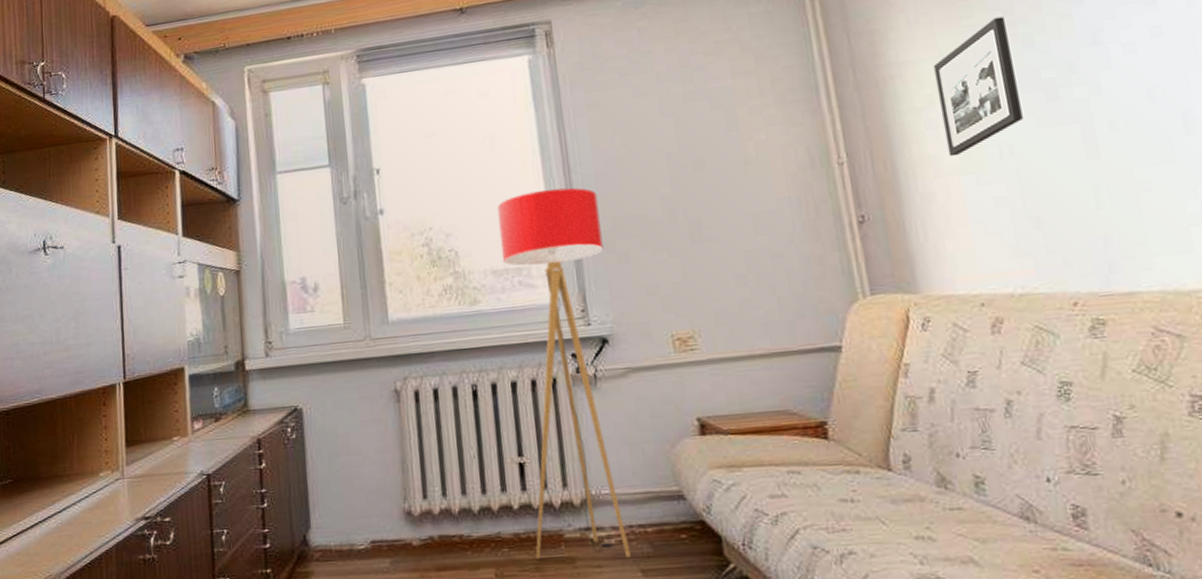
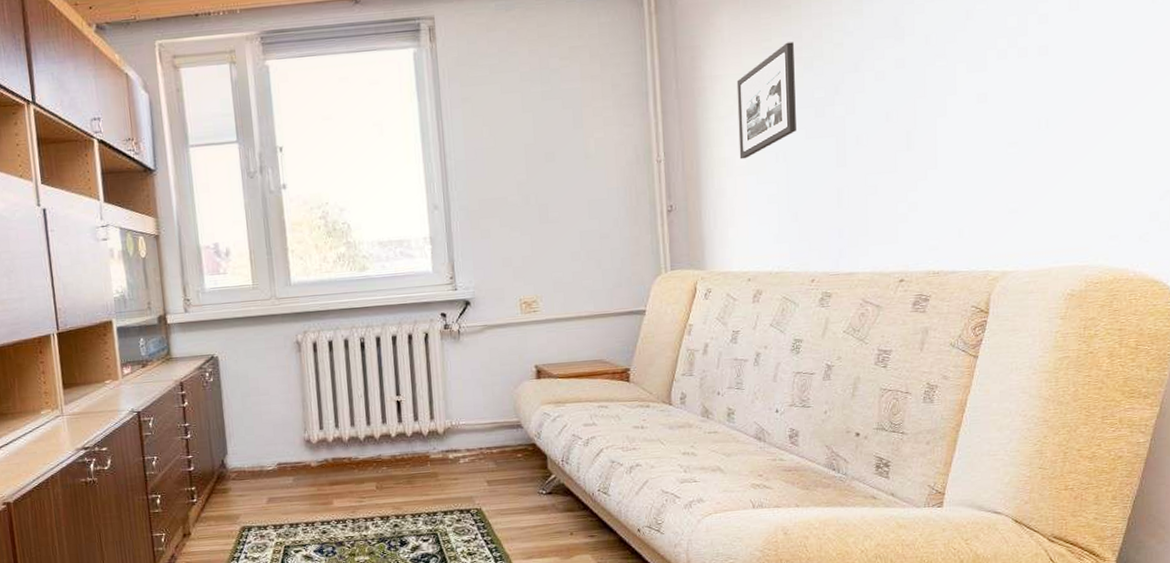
floor lamp: present [497,187,631,560] -> none [384,172,480,475]

